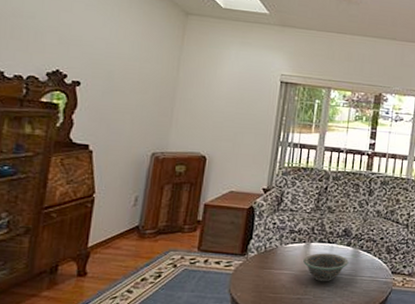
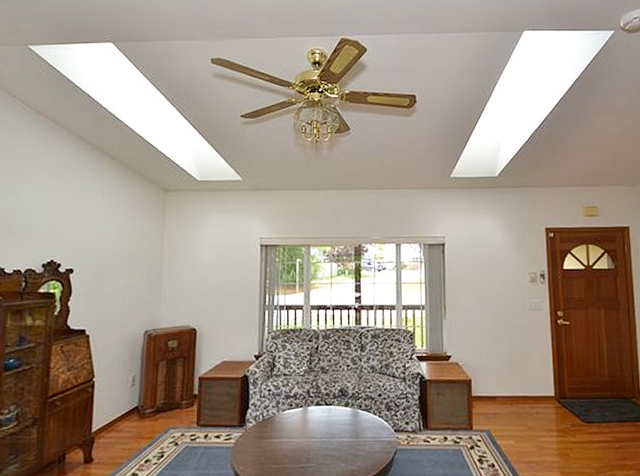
decorative bowl: present [303,253,349,282] -> none [302,416,349,448]

